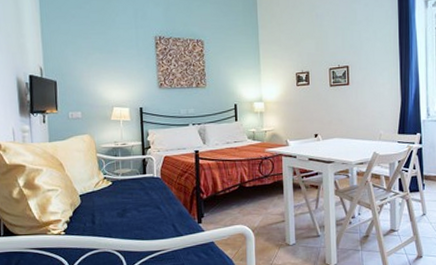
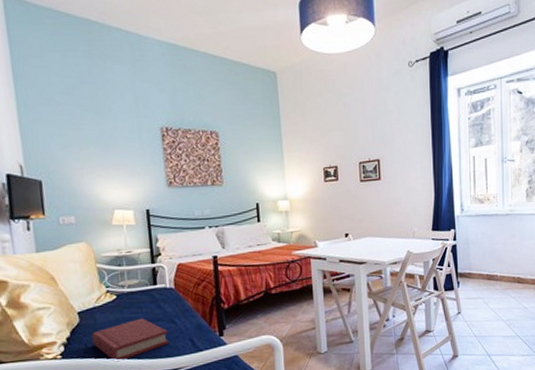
hardback book: none [90,203,154,241] -> present [91,318,169,362]

